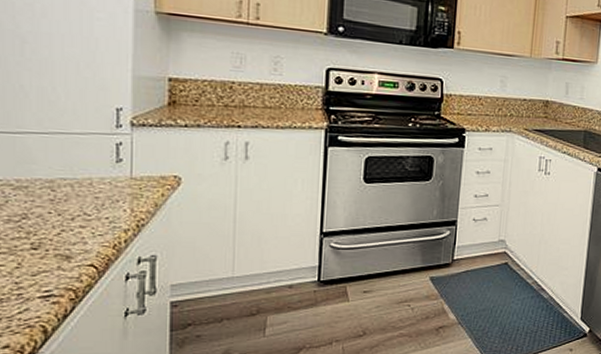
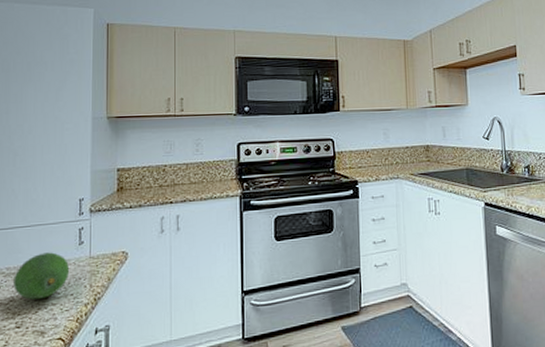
fruit: none [26,166,104,219] -> present [14,252,70,299]

